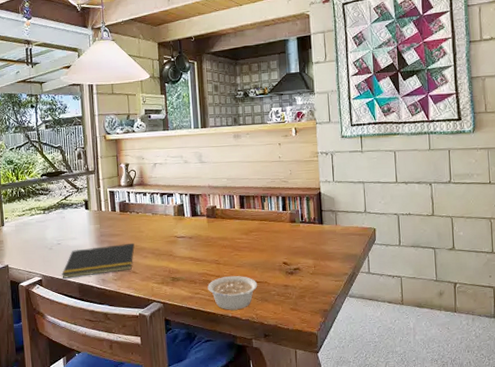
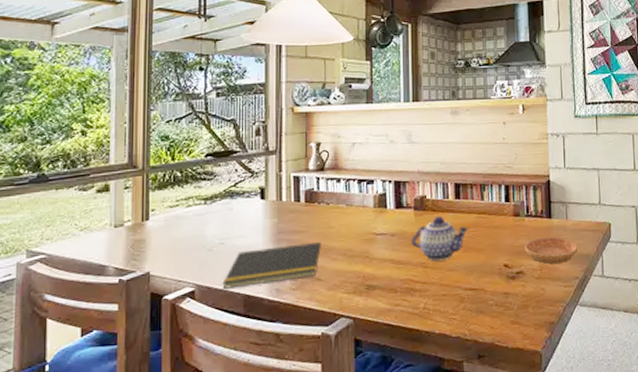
teapot: none [206,222,253,259] -> present [411,215,469,261]
legume: present [207,276,258,310] -> none [411,282,472,326]
saucer: none [300,240,347,262] -> present [525,237,579,264]

